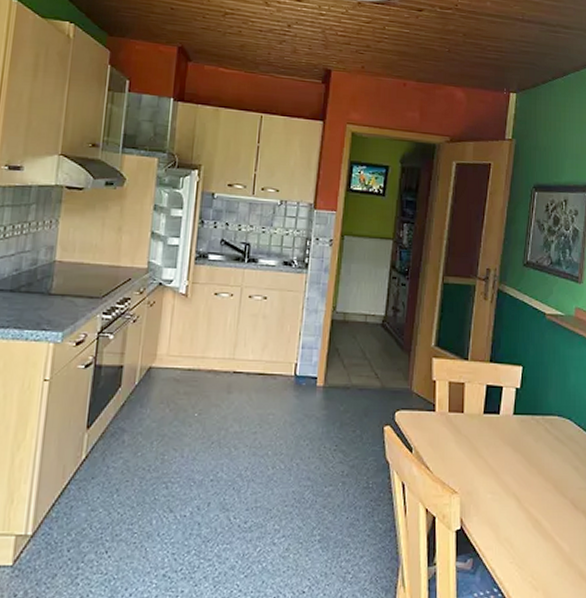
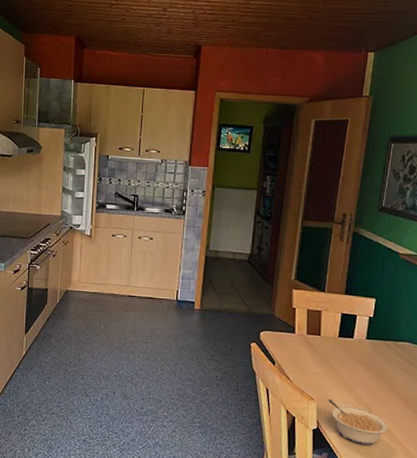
legume: none [473,490,539,545] -> present [328,398,388,446]

